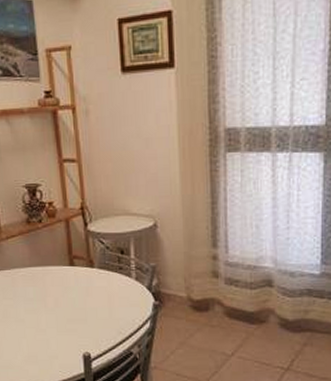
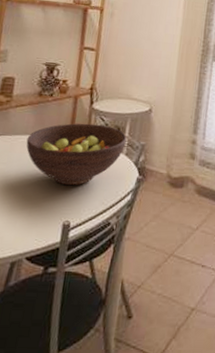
fruit bowl: none [26,248,134,317] -> present [26,123,127,186]

